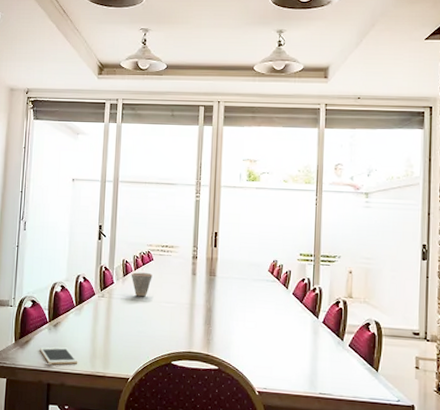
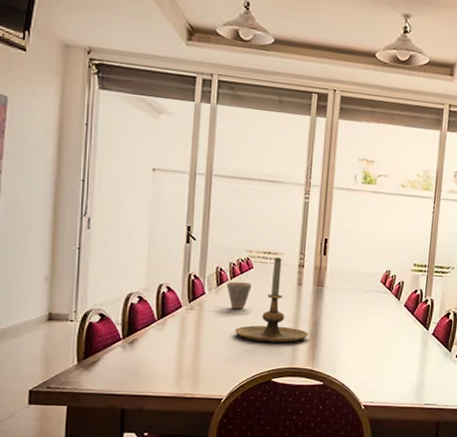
cell phone: present [39,347,78,365] -> none [110,367,161,388]
candle holder: none [138,249,203,328] -> present [234,256,308,343]

